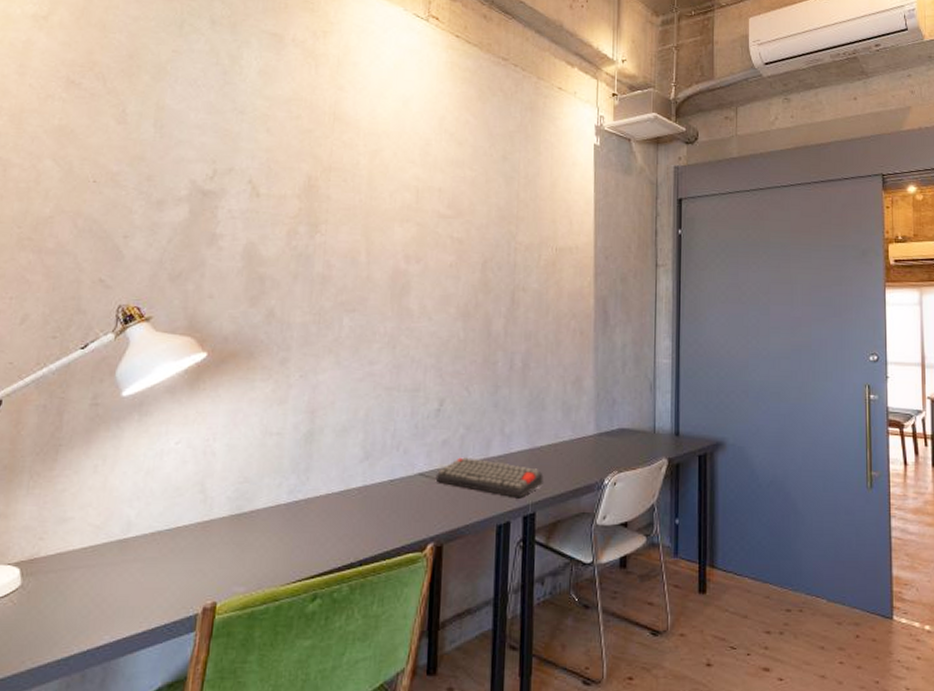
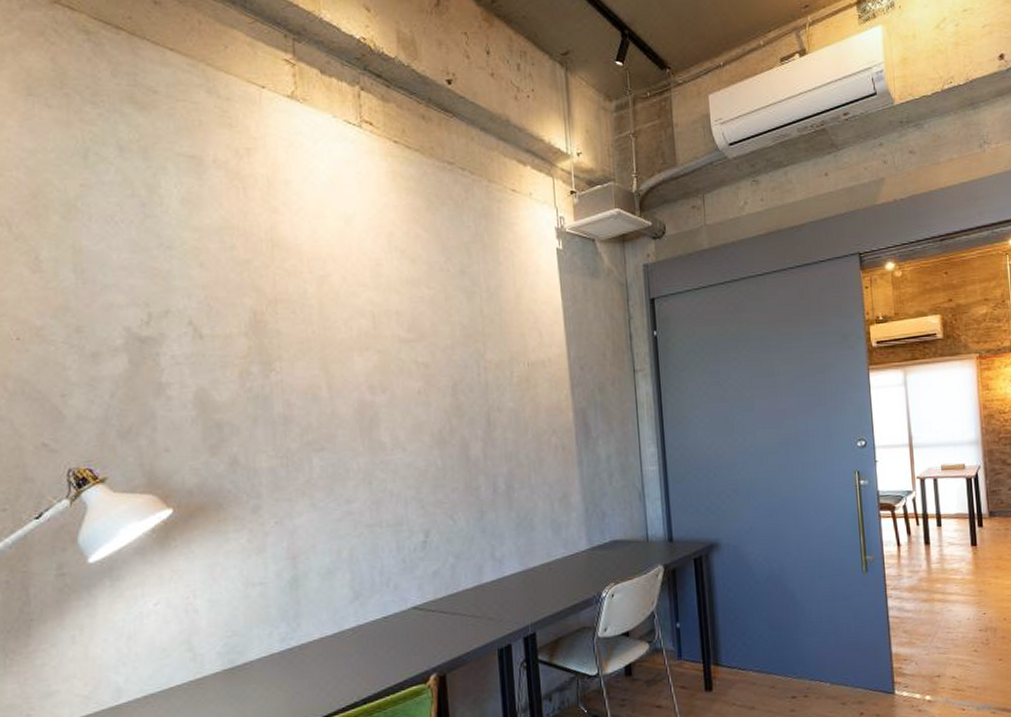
keyboard: present [435,457,543,497] -> none [430,585,540,620]

